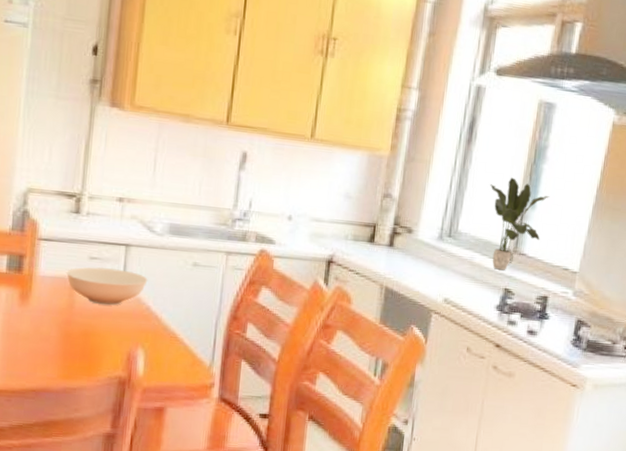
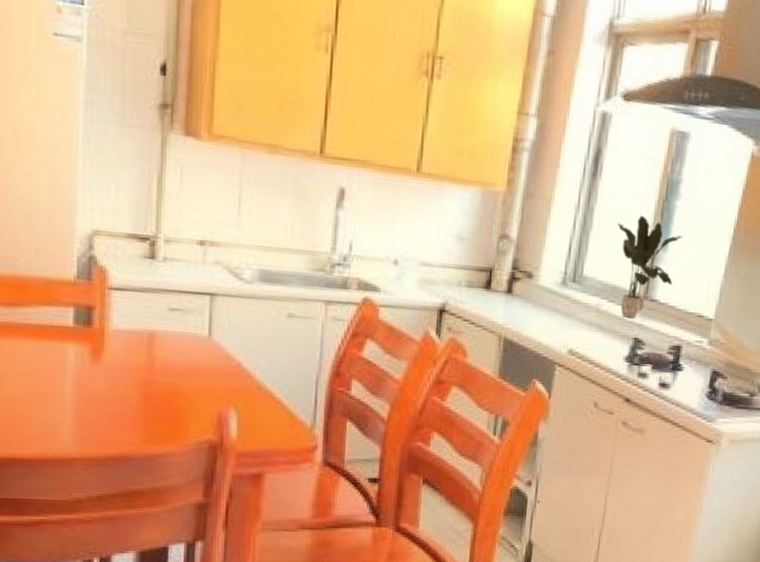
bowl: present [66,267,148,305] -> none [143,319,237,362]

